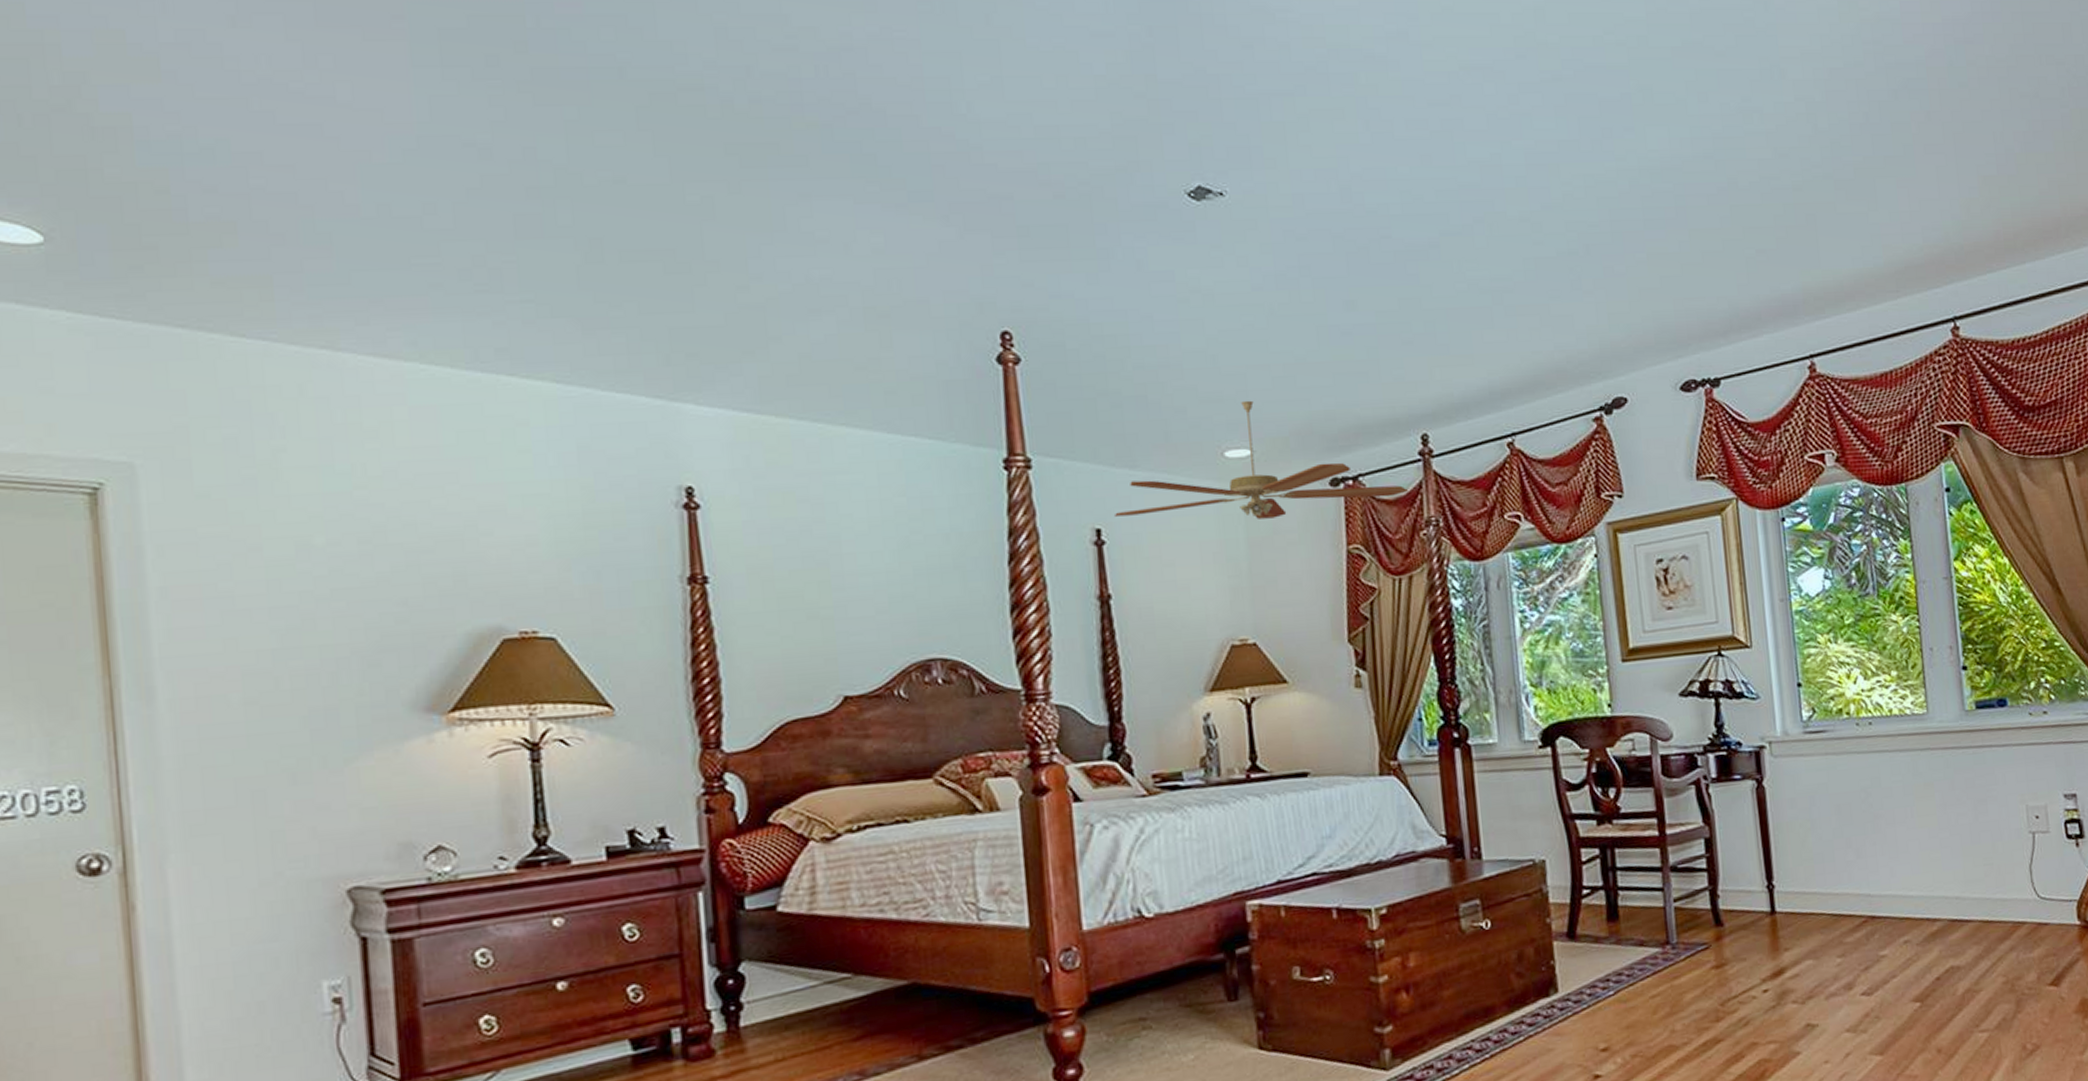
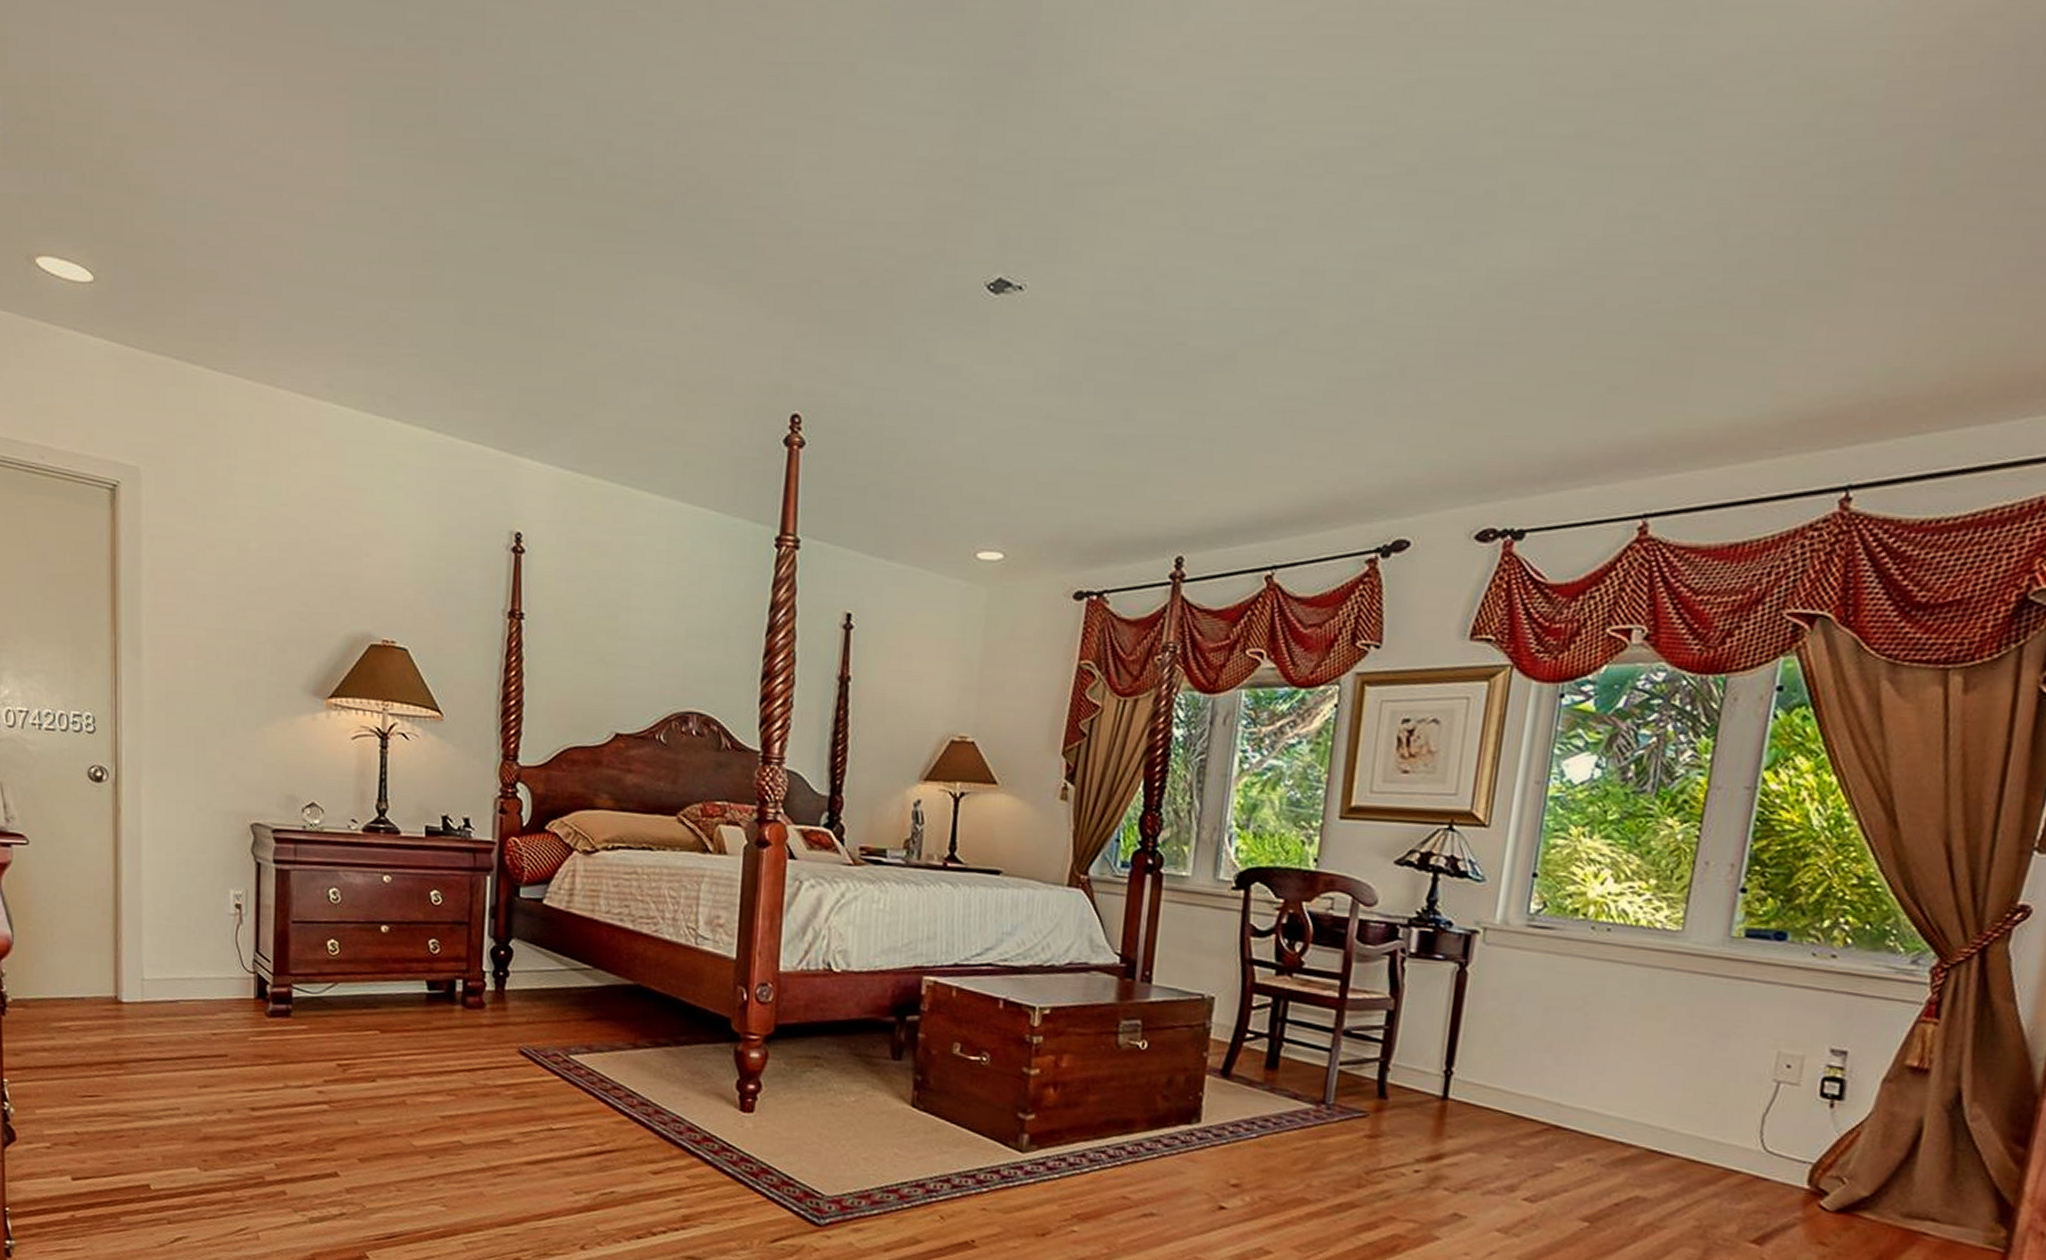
ceiling fan: present [1113,400,1408,519] -> none [864,503,1151,624]

